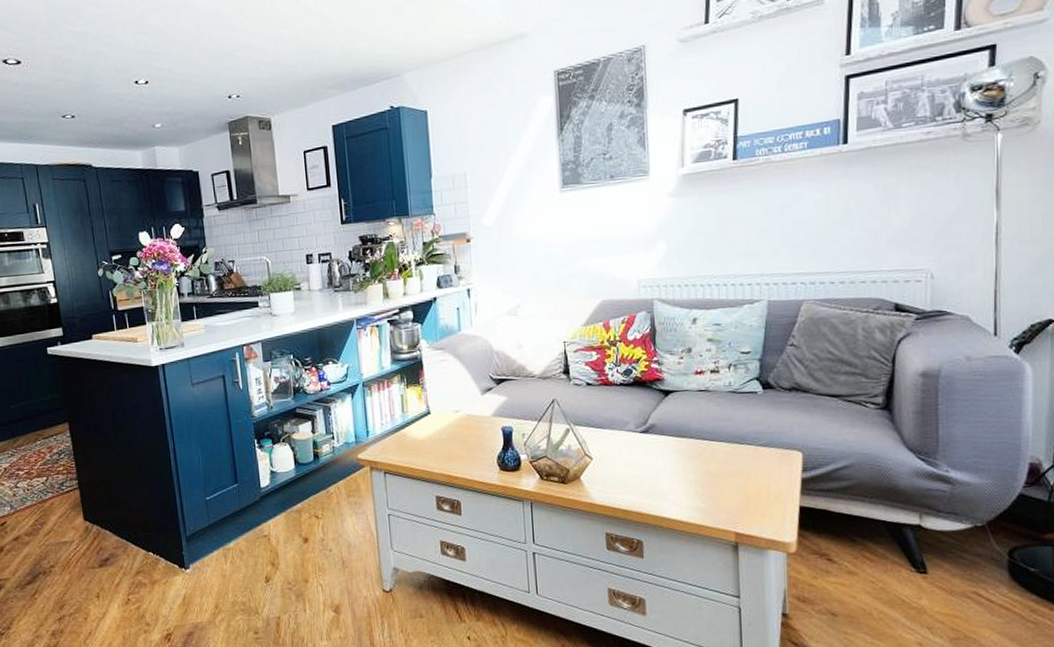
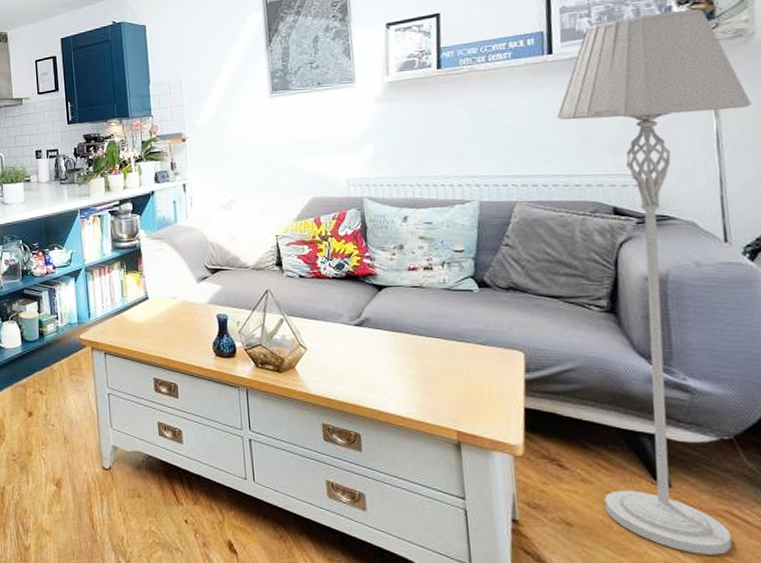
floor lamp: none [848,96,1031,634] -> present [557,9,752,555]

